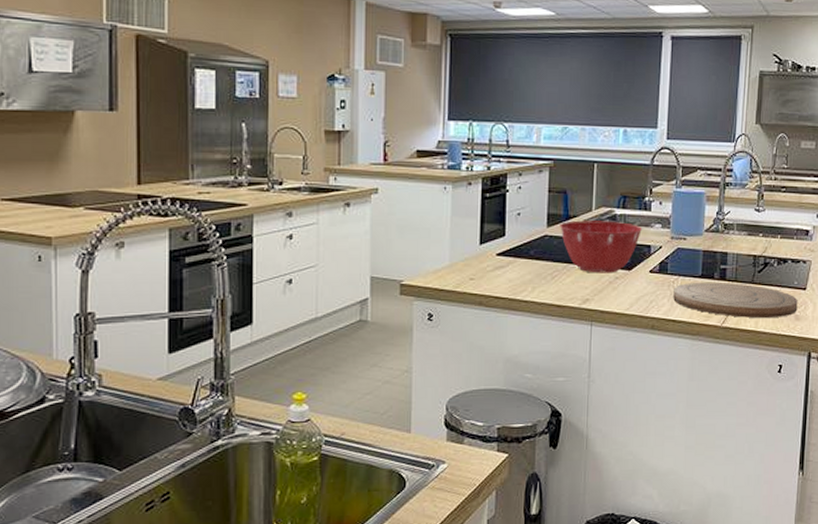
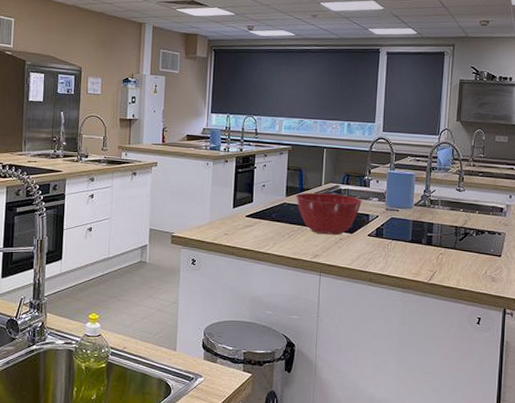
cutting board: present [673,281,798,318] -> none [388,245,494,278]

